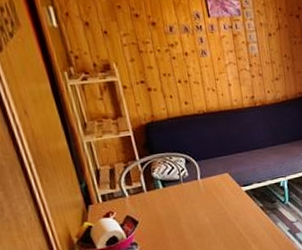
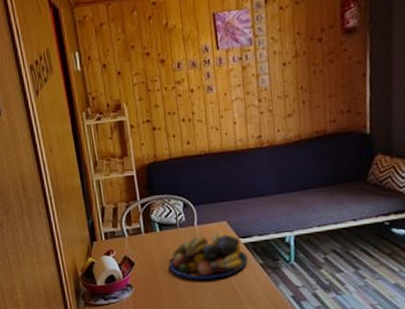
fruit bowl: none [175,184,250,229] -> present [169,234,249,280]

